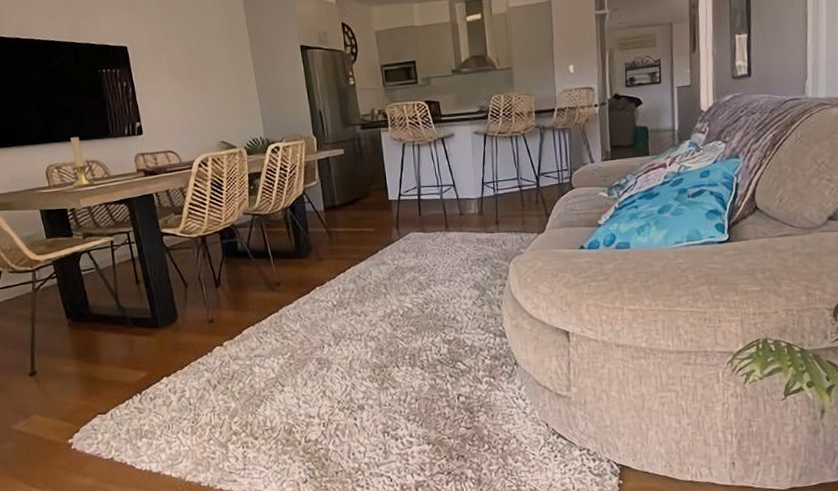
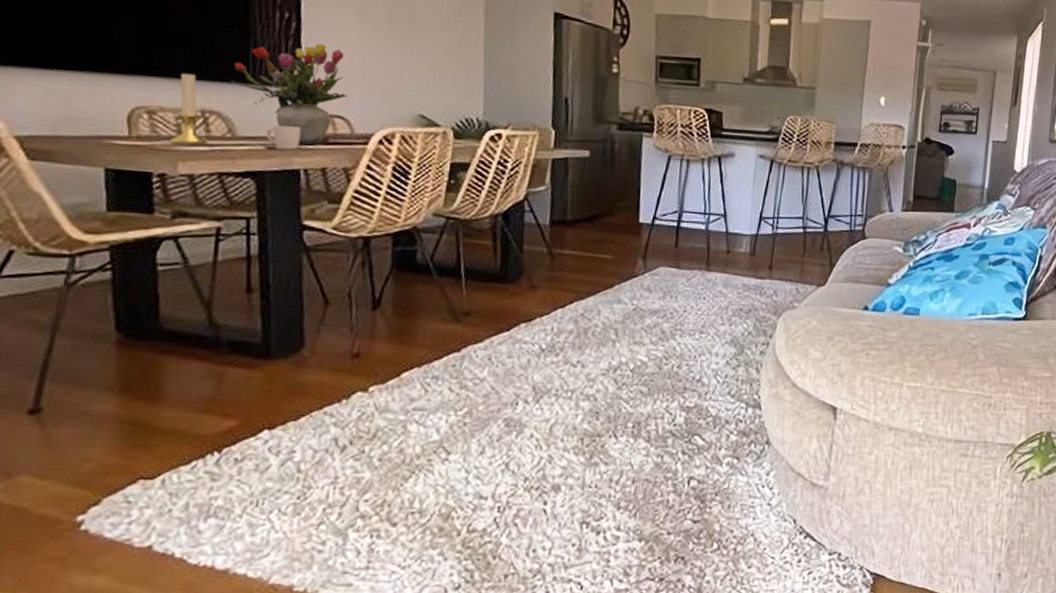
flower arrangement: none [100,100,174,176] -> present [230,43,349,146]
cup: none [127,163,157,182] -> present [263,125,311,150]

